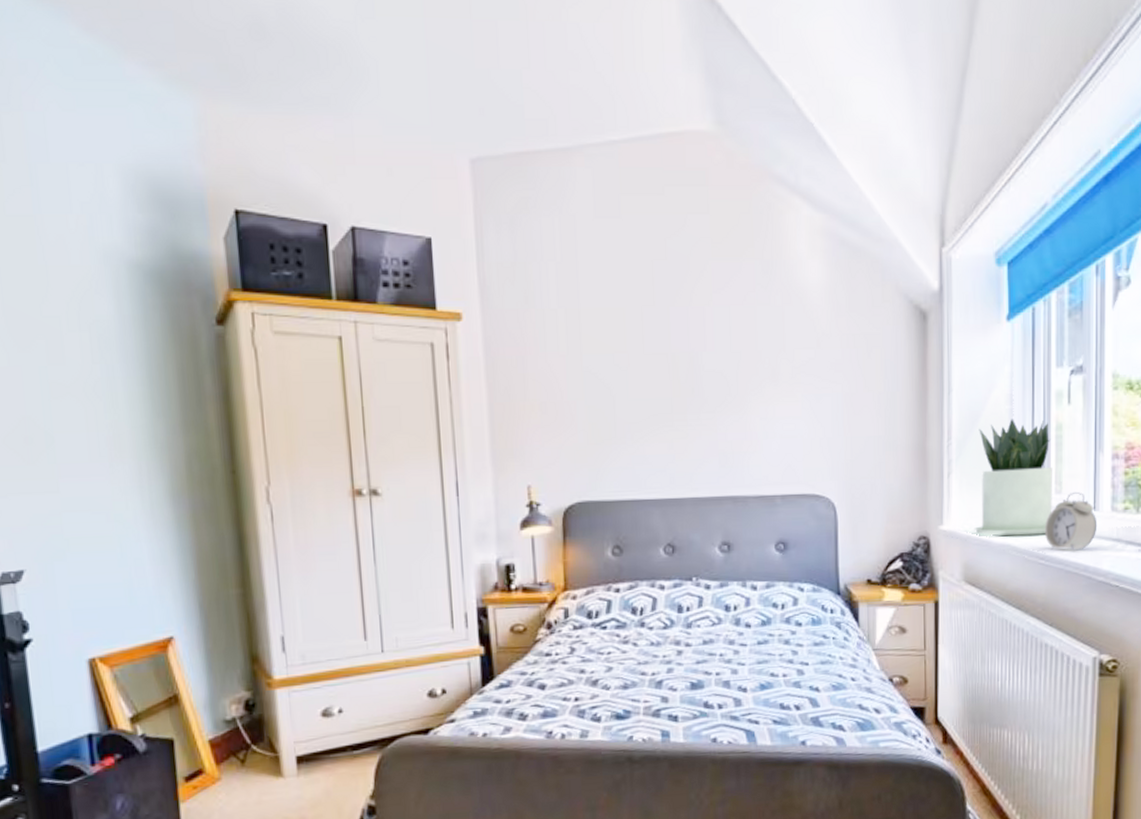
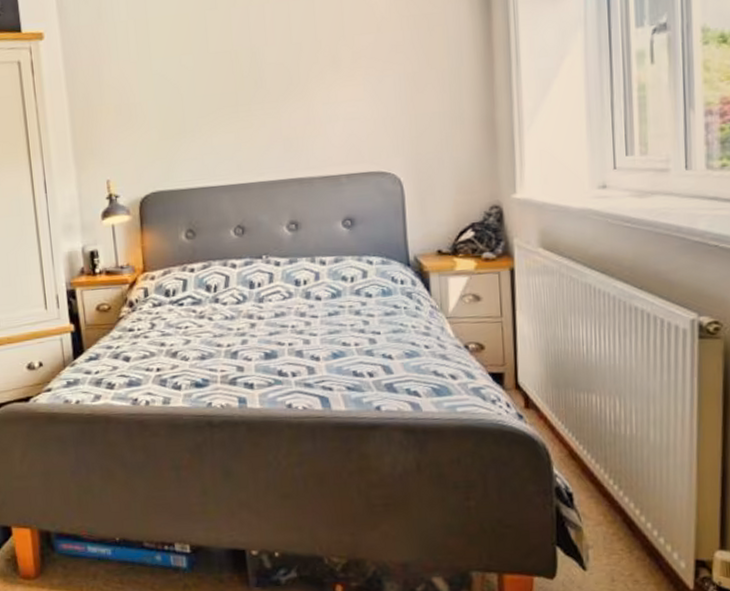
planter: present [974,419,1053,537] -> none [550,82,638,202]
alarm clock: present [1044,491,1097,551] -> none [629,151,691,212]

